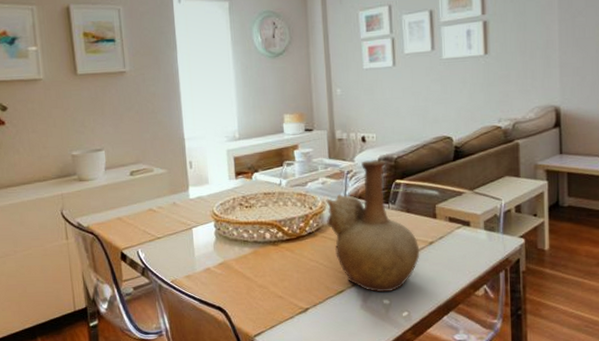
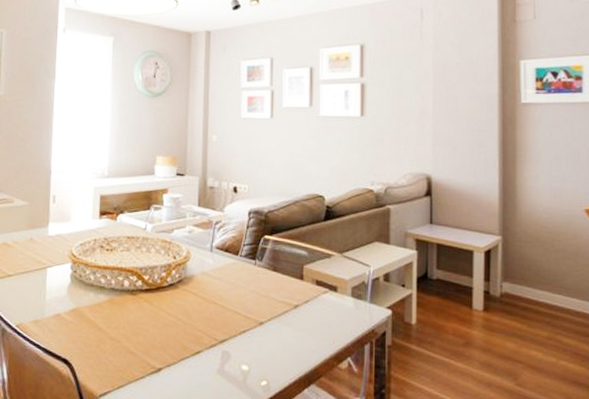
vase: present [326,159,420,293] -> none [190,211,284,357]

